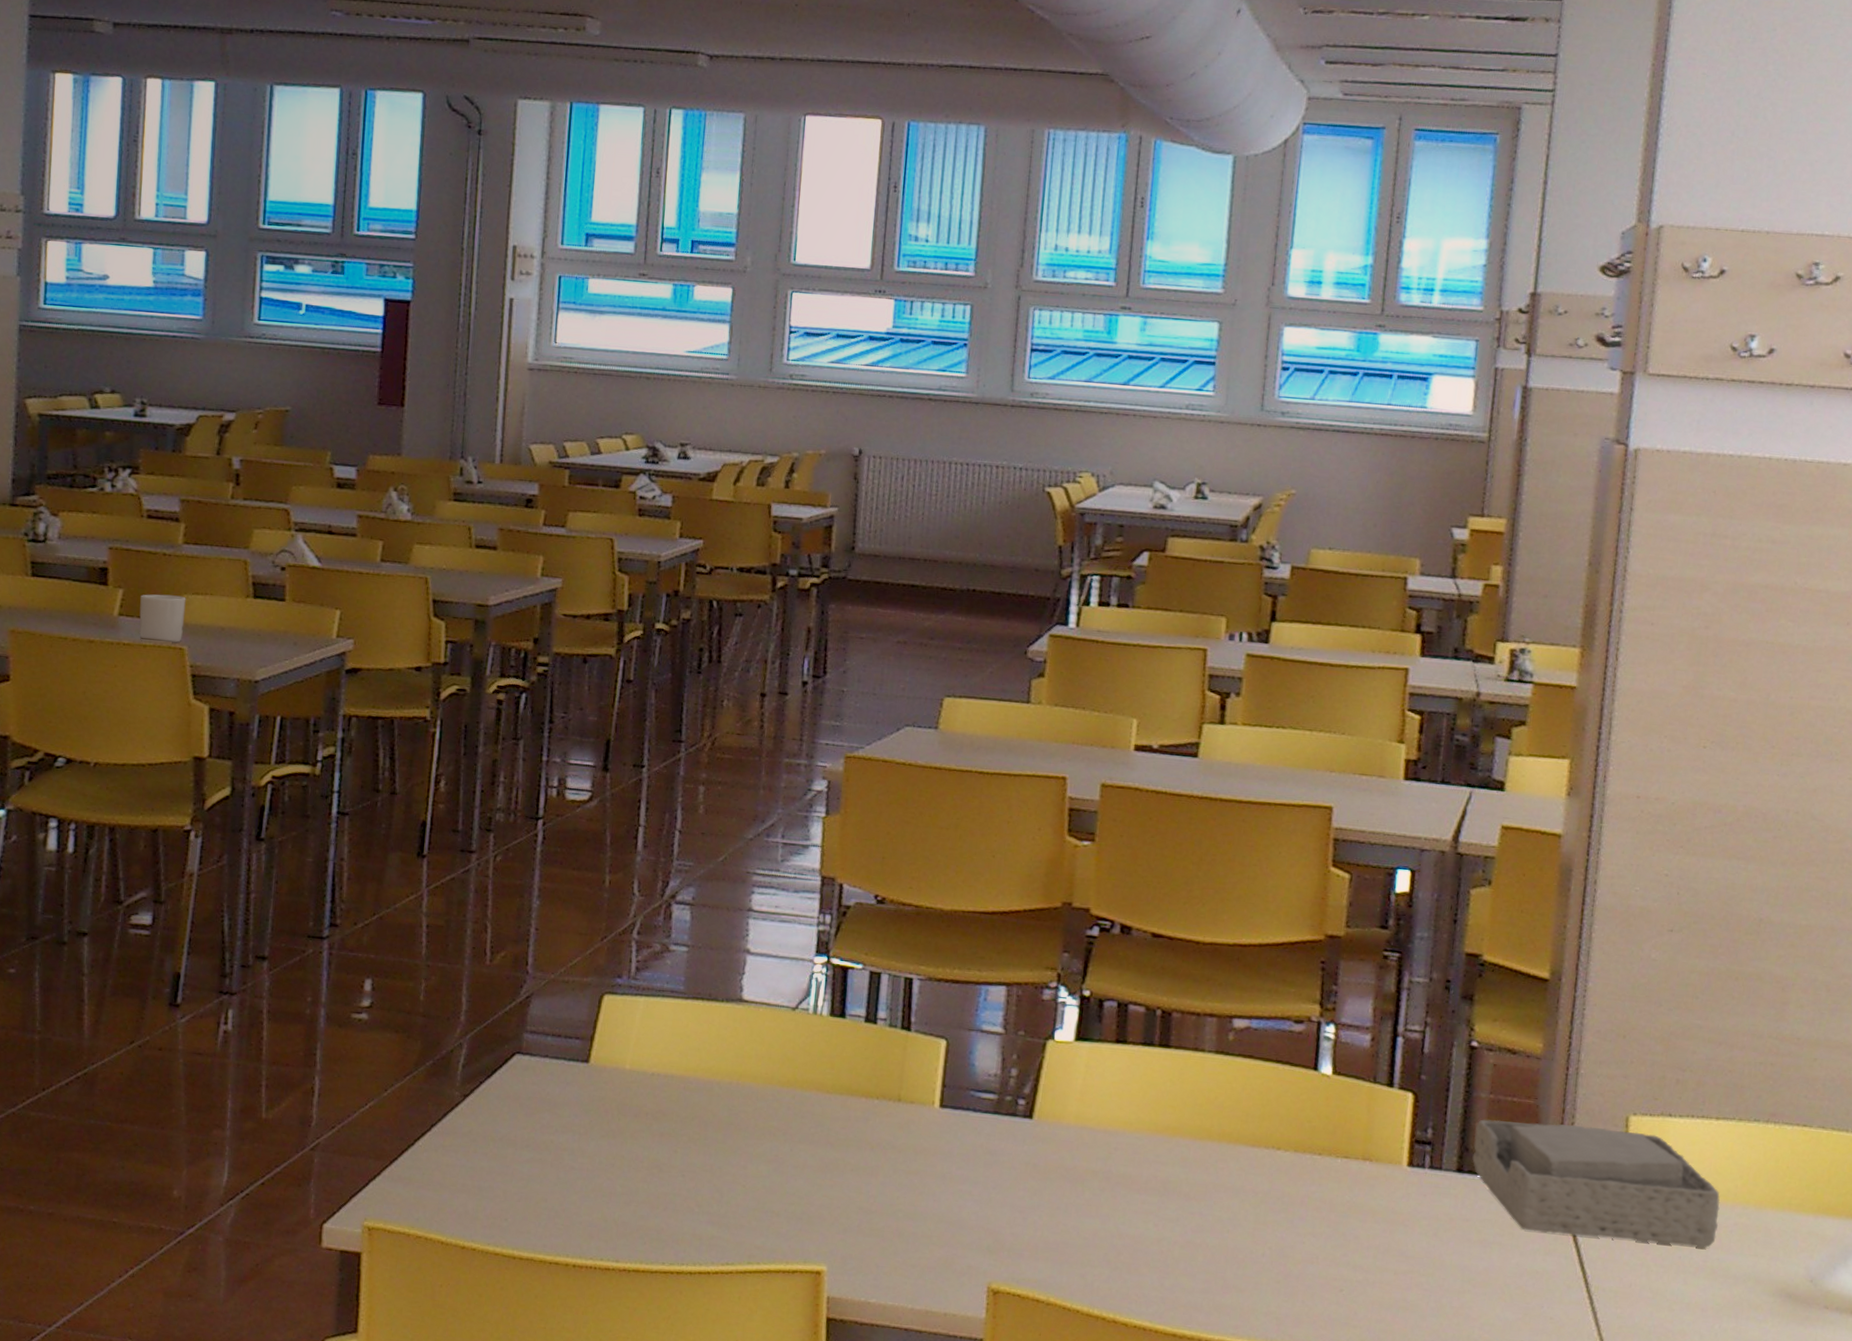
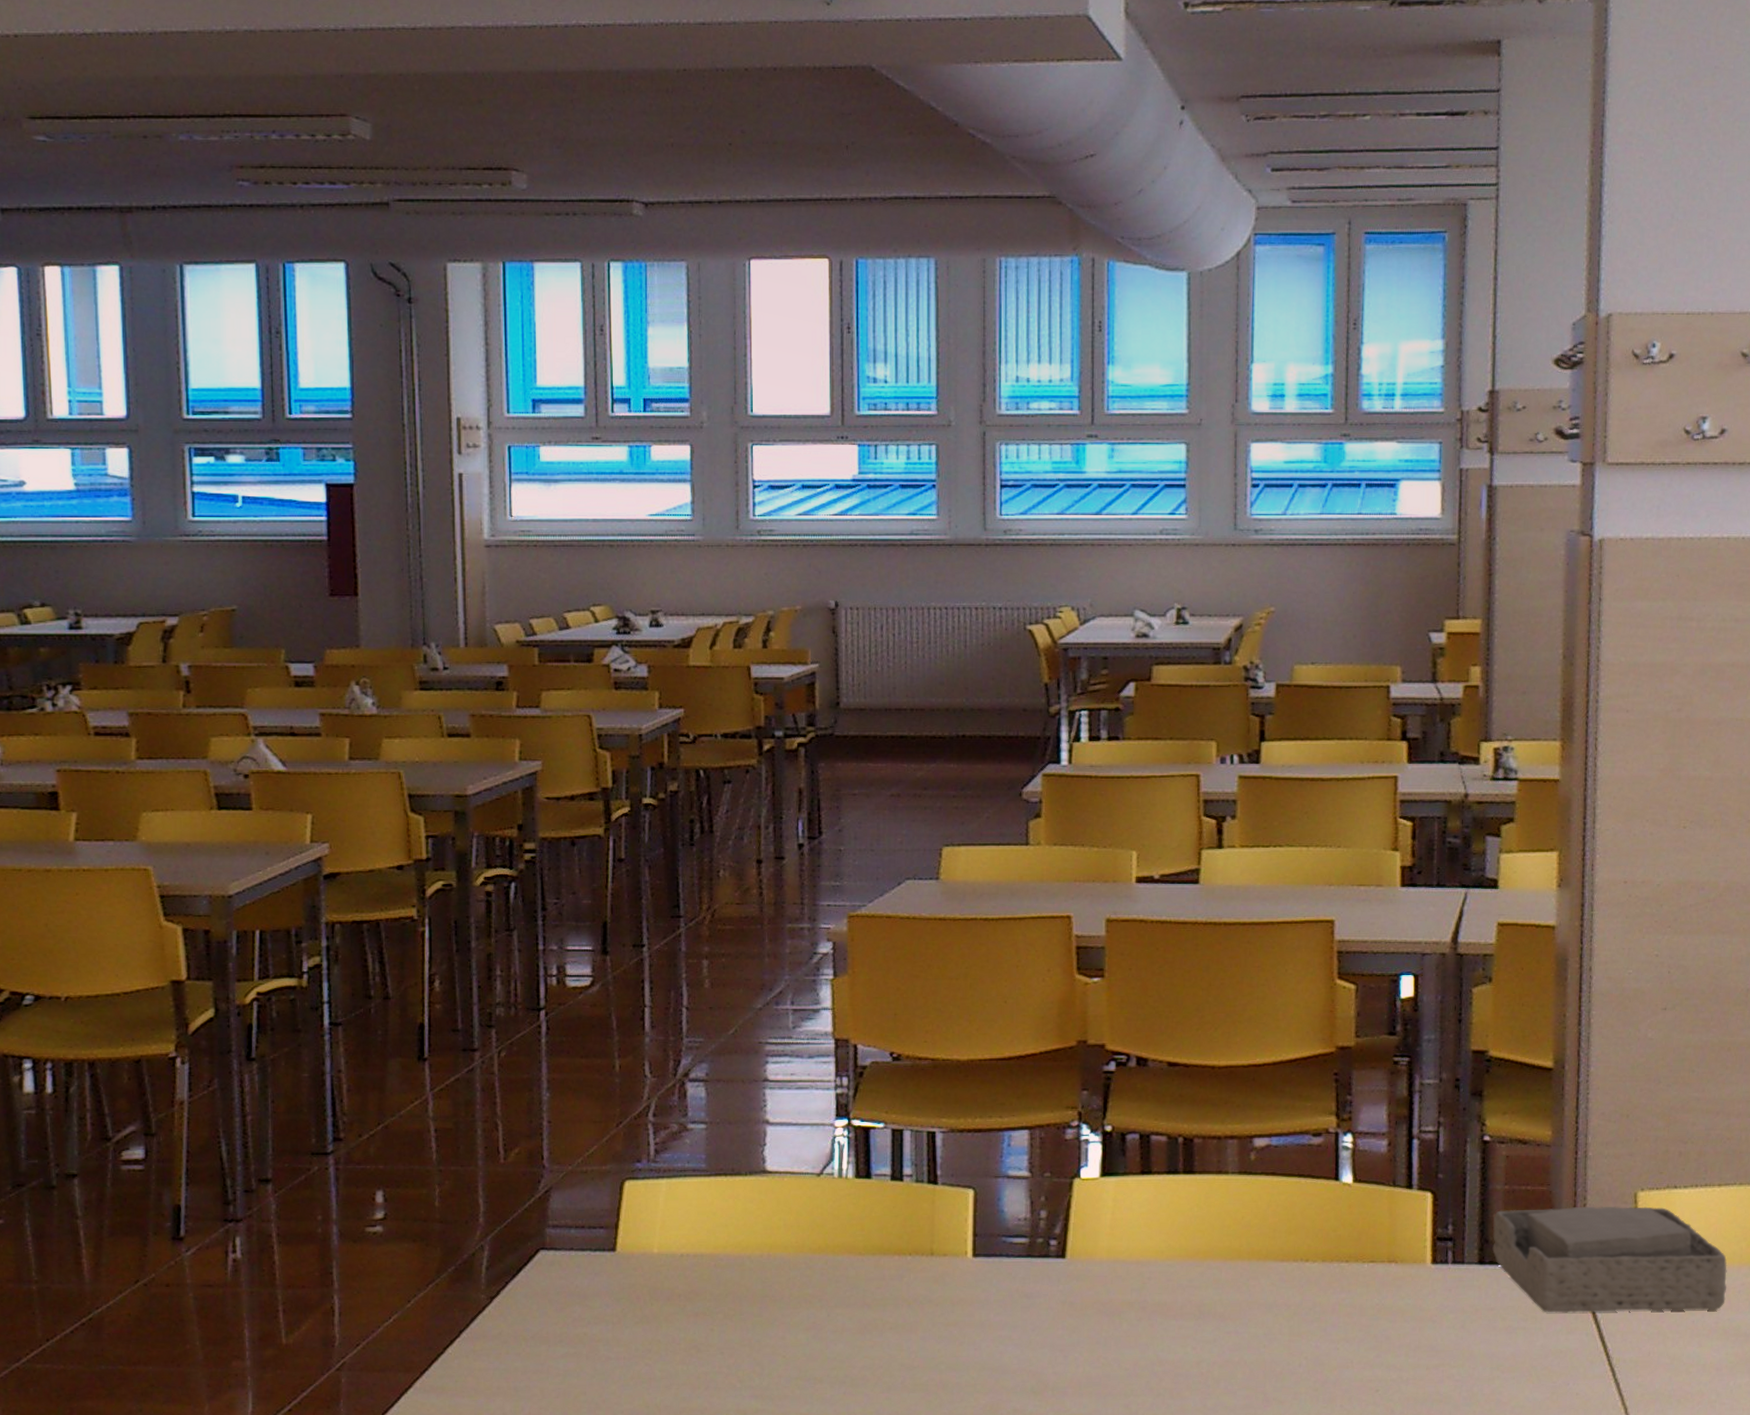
mug: present [139,594,186,644] -> none [96,814,147,866]

